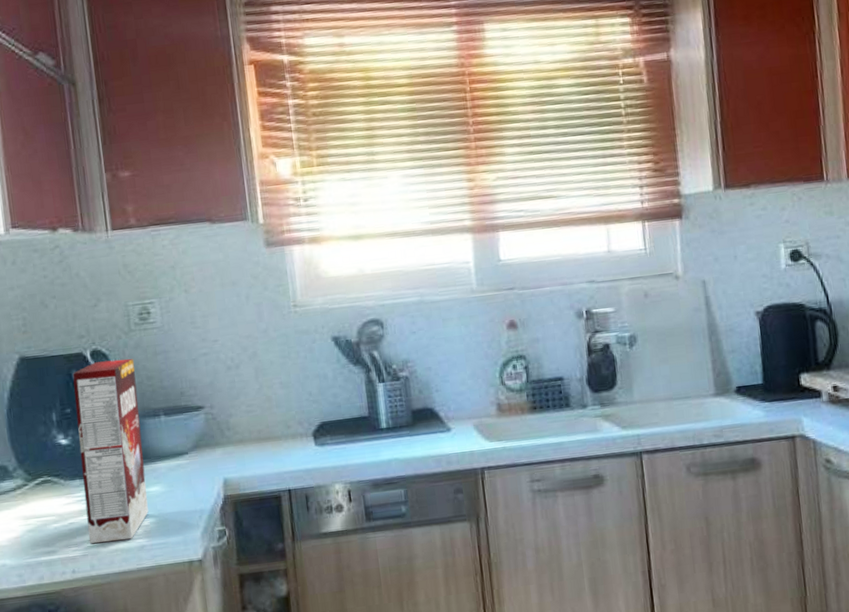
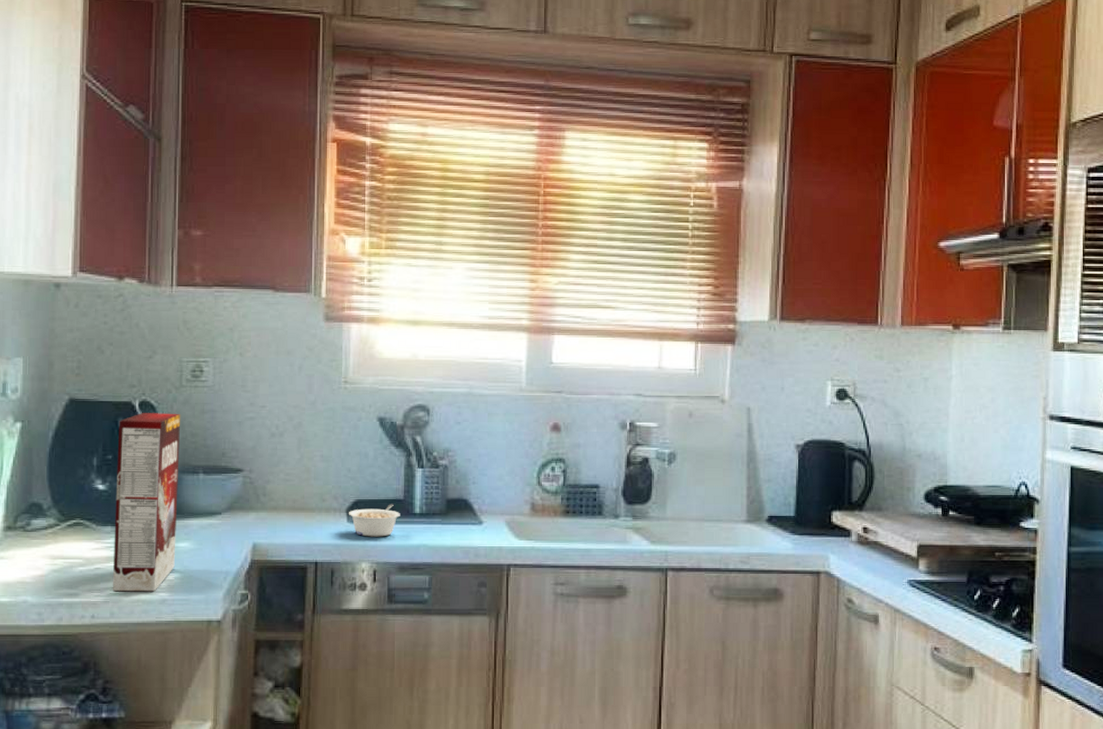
legume: none [314,422,368,458] -> present [348,504,400,537]

